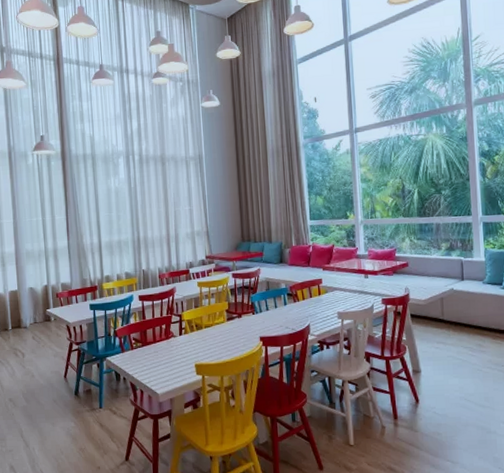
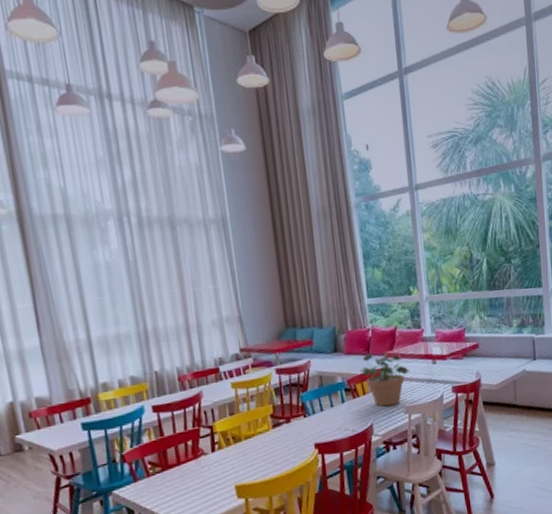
potted plant: none [301,265,344,311] -> present [360,351,409,407]

